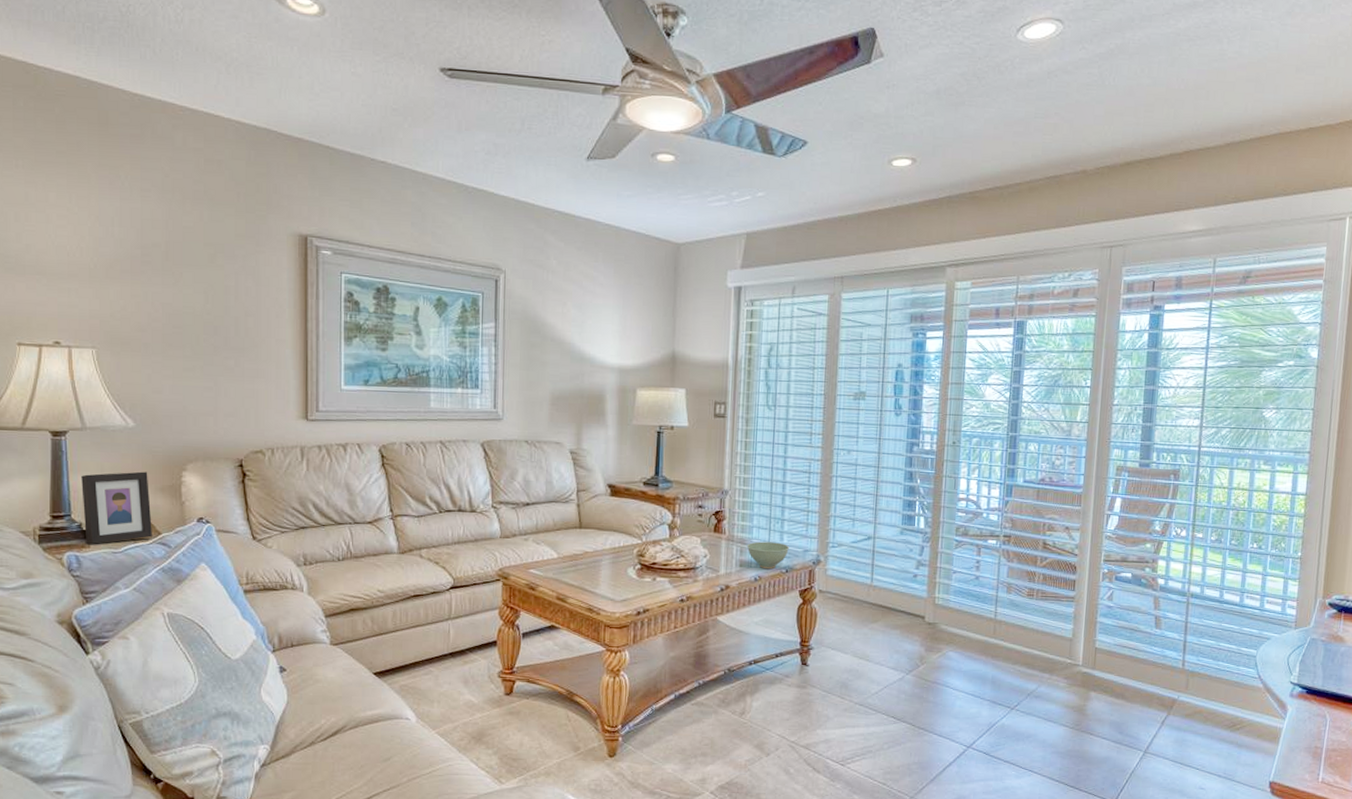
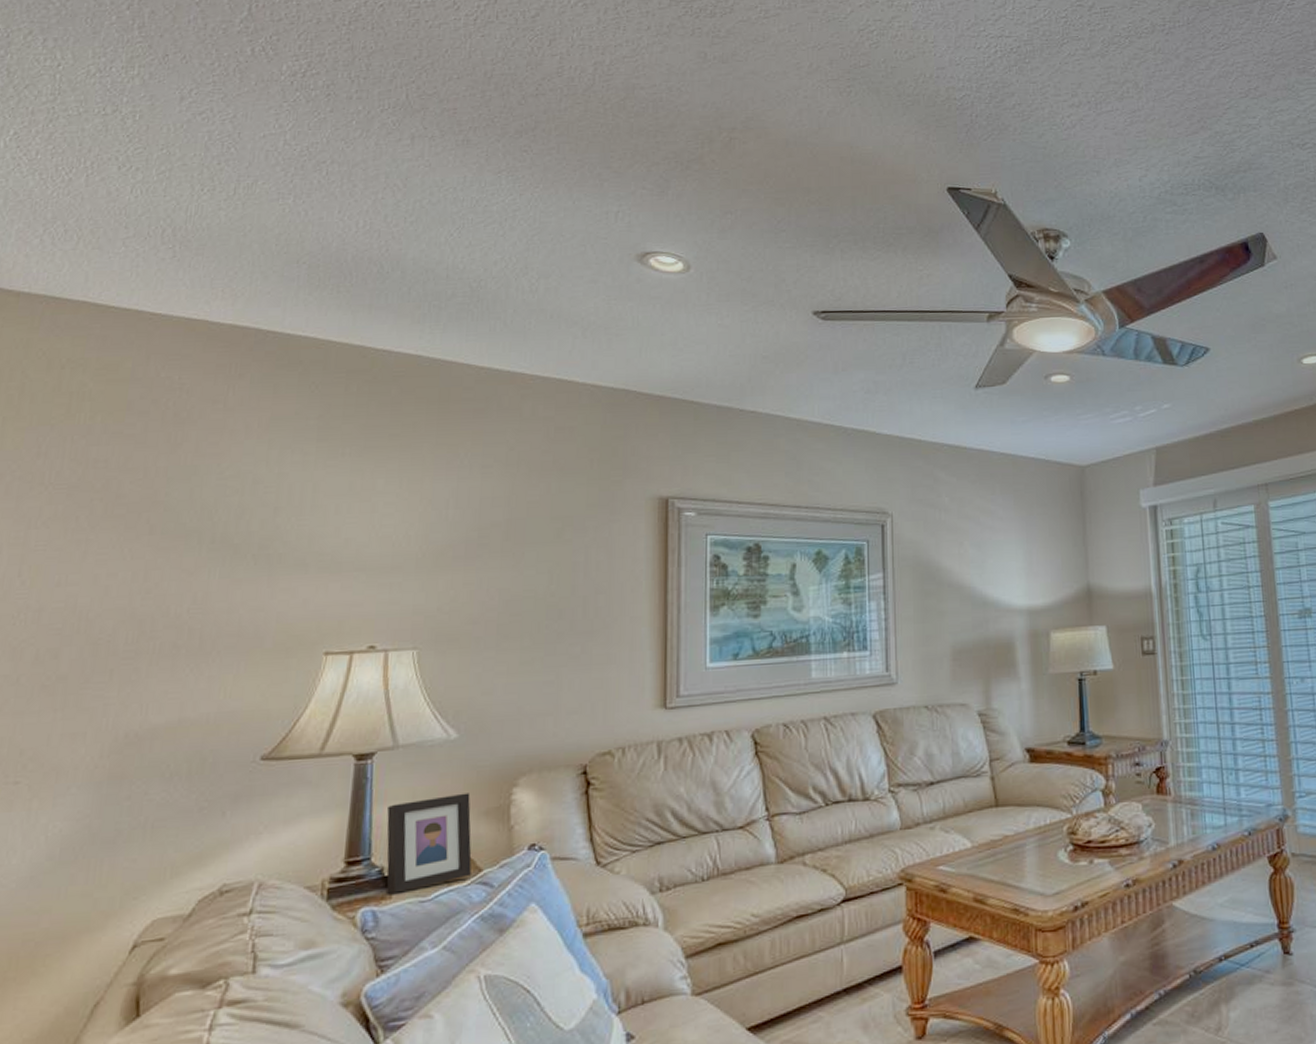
bowl: present [746,541,789,570] -> none [1198,798,1249,834]

